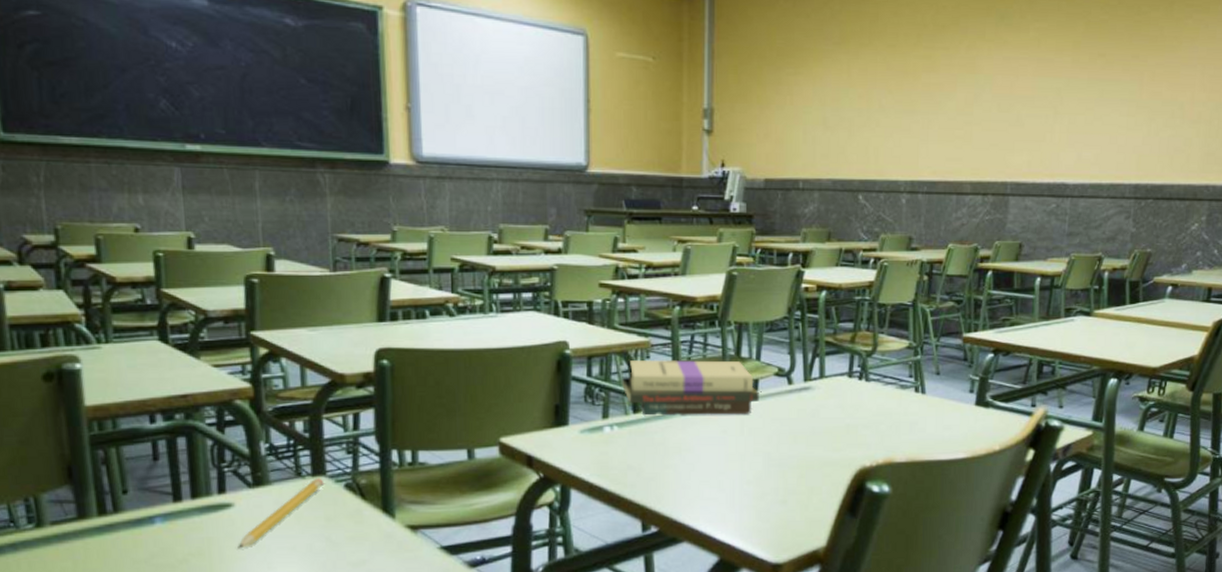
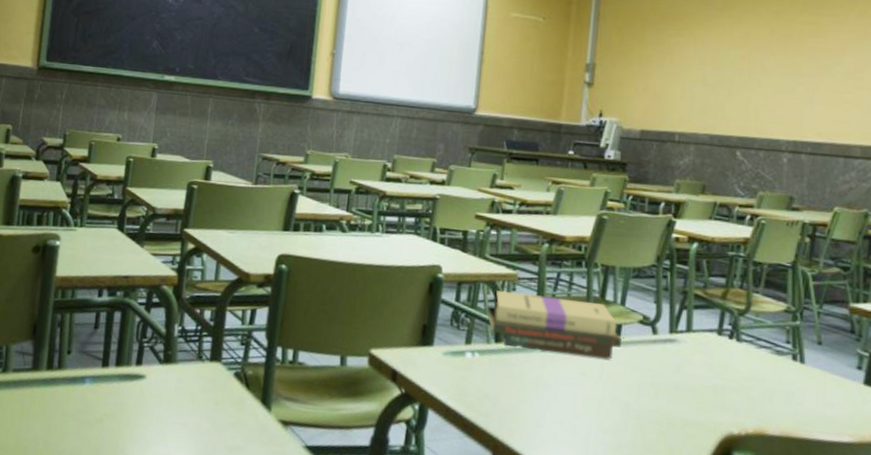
pencil: present [238,478,323,549] -> none [142,363,218,418]

